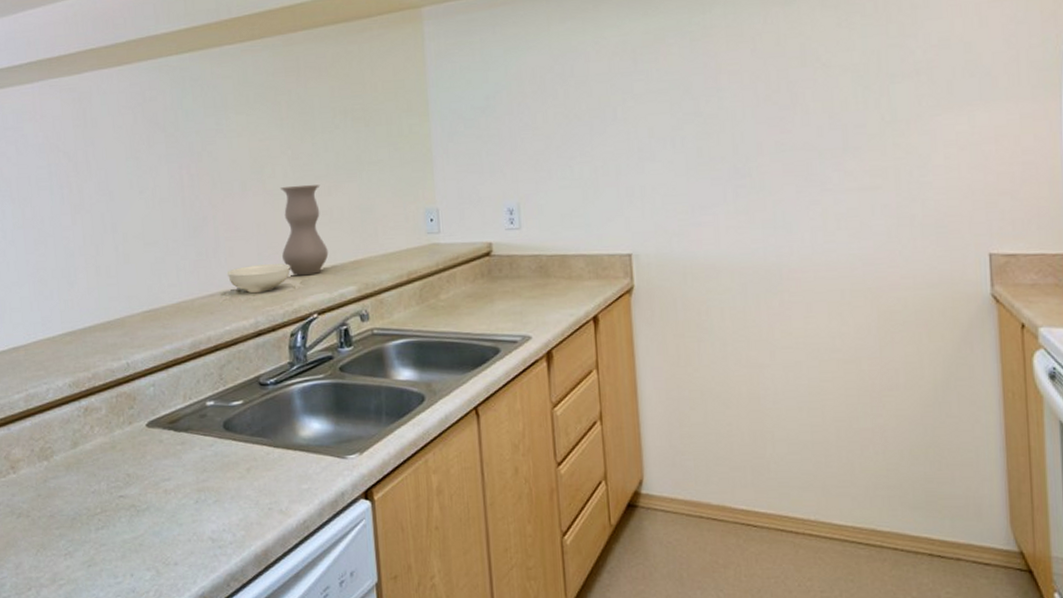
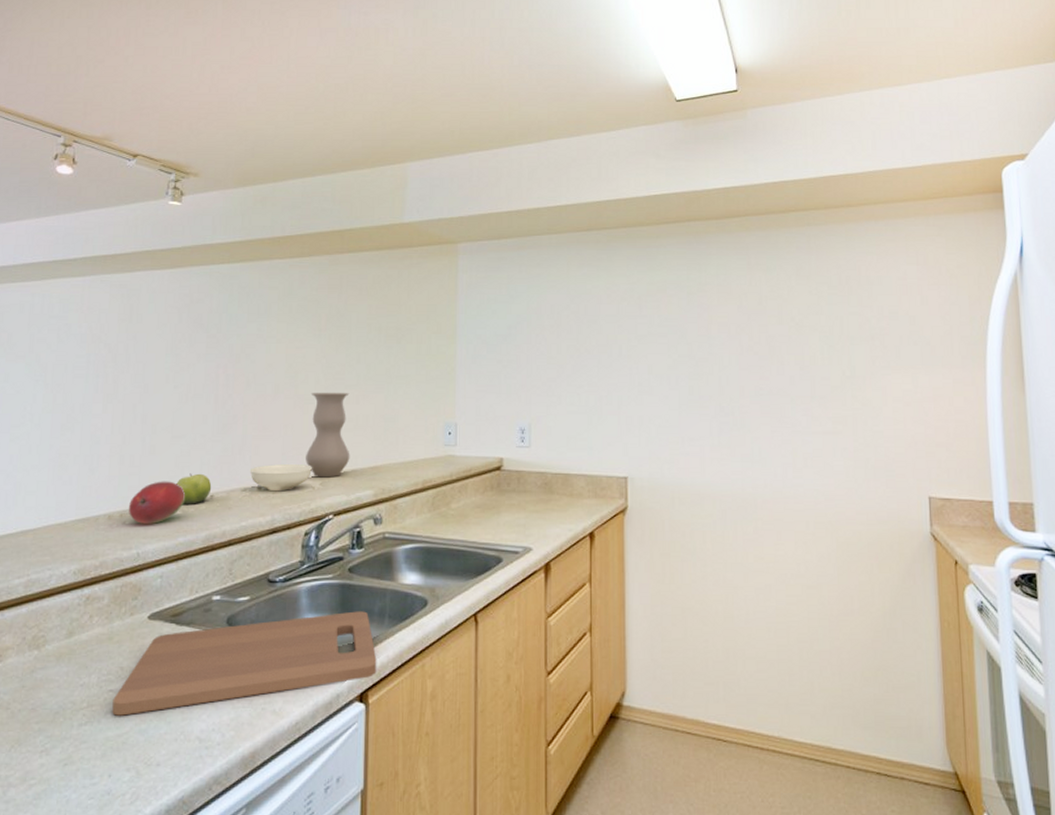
fruit: none [111,289,167,334] -> present [128,481,186,524]
cutting board: none [124,410,379,520] -> present [112,611,377,716]
fruit: none [155,279,191,312] -> present [176,473,212,504]

